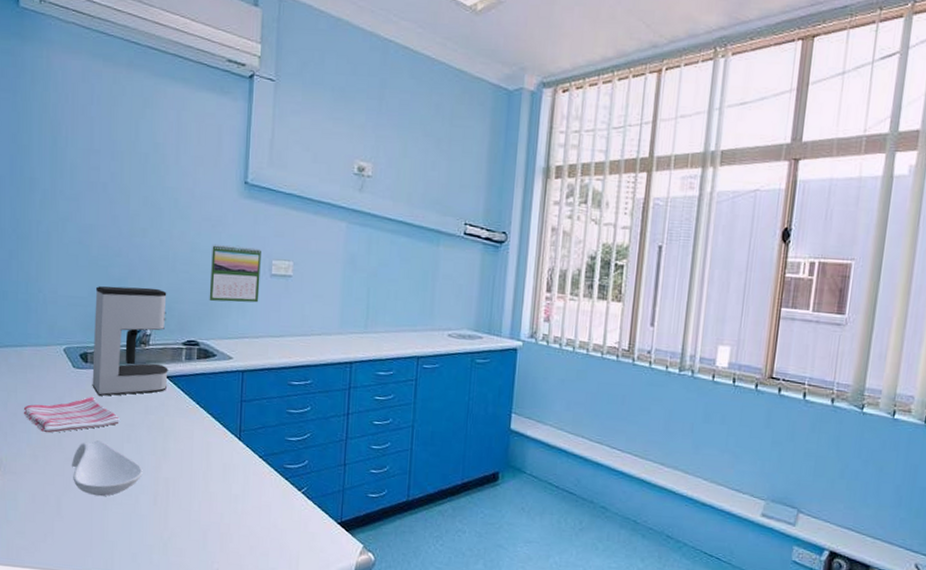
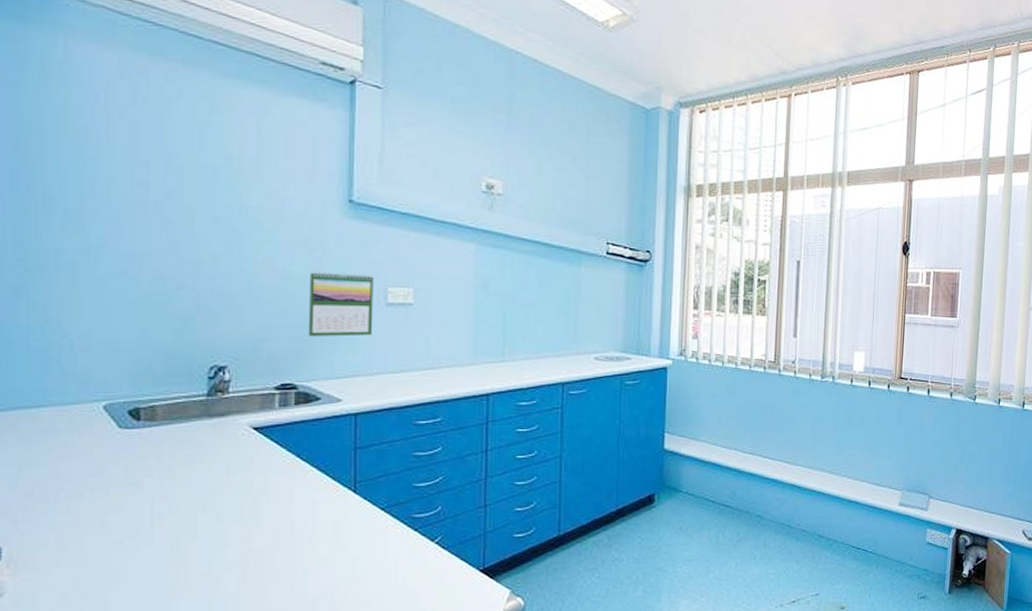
dish towel: present [23,396,120,433] -> none [43,461,190,513]
spoon rest: present [72,440,143,497] -> none [121,514,226,583]
coffee maker: present [92,286,168,396] -> none [147,325,256,459]

